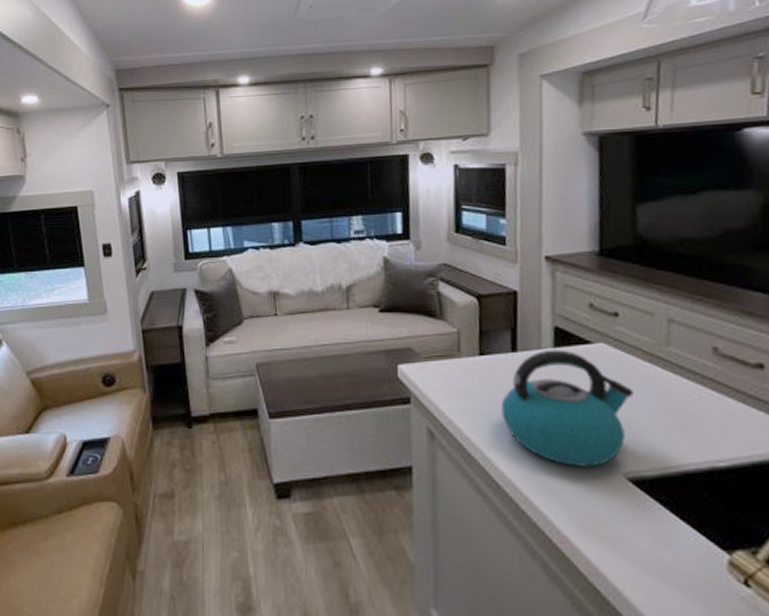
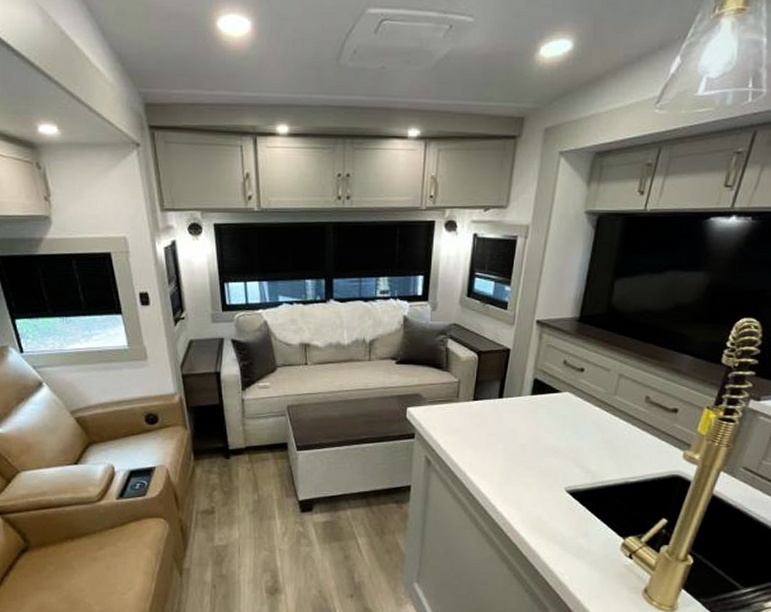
kettle: present [500,349,634,467] -> none [484,397,583,484]

